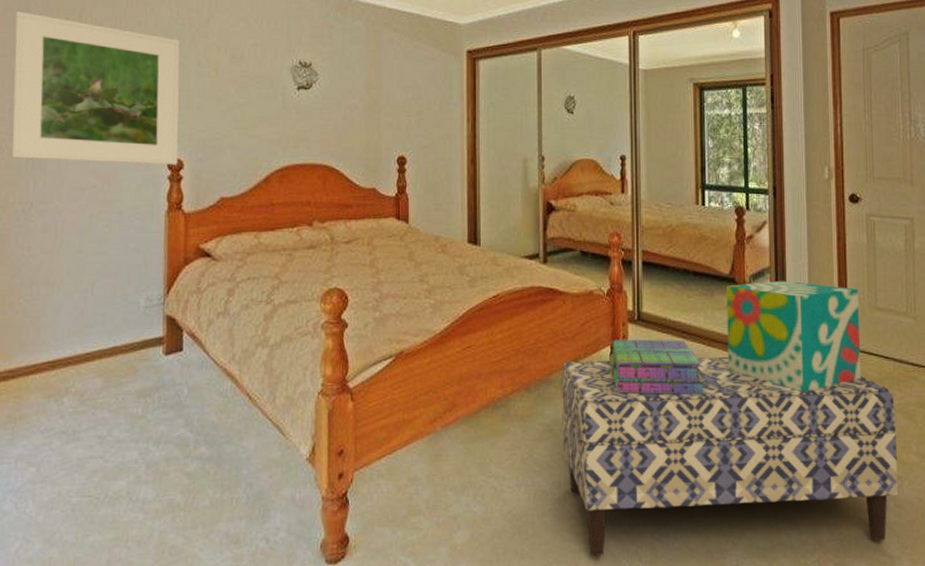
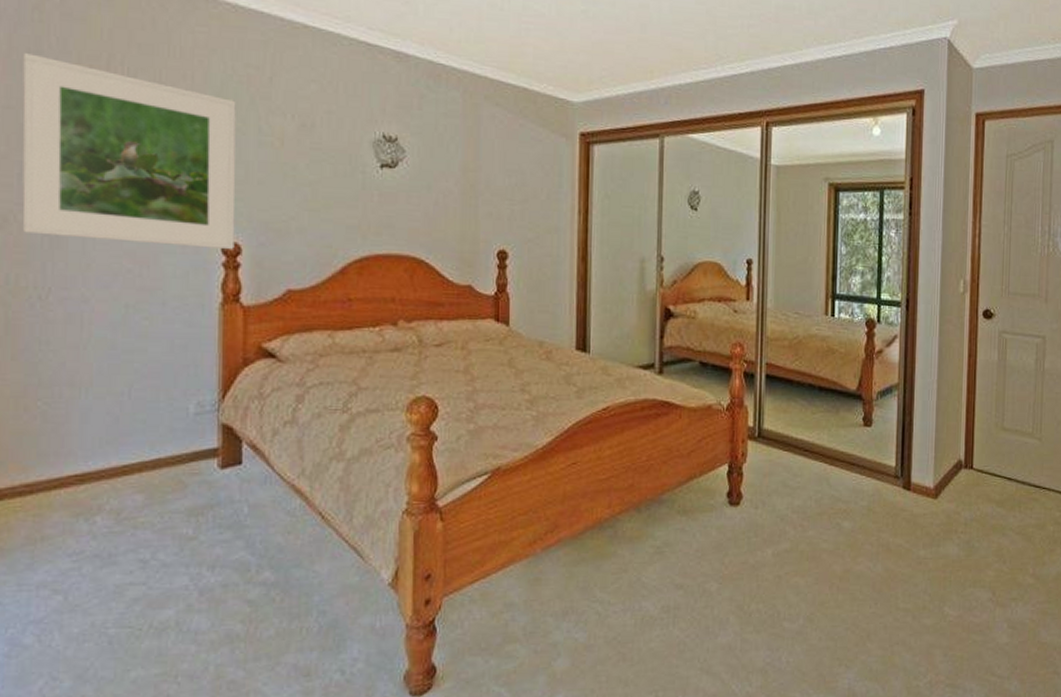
bench: present [561,356,898,556] -> none [673,476,1016,683]
stack of books: present [609,339,707,396] -> none [726,457,827,517]
decorative box: present [726,280,862,392] -> none [850,397,987,513]

